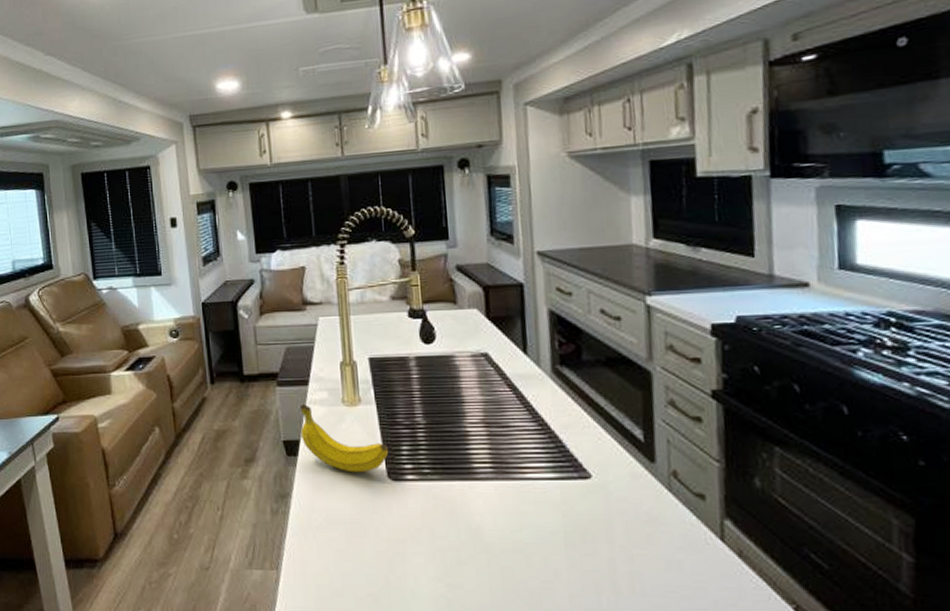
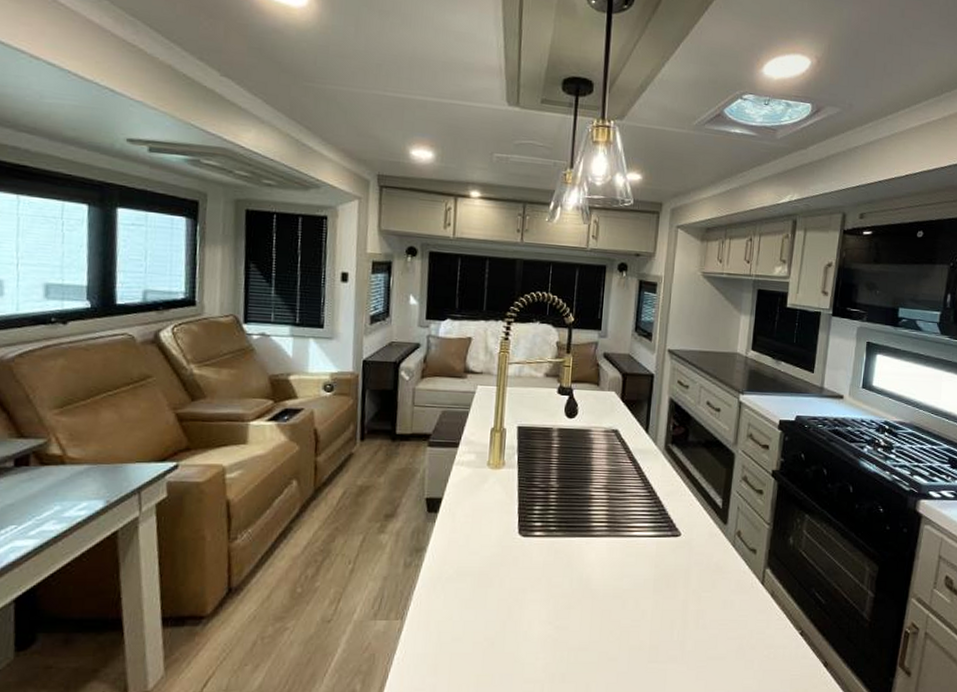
fruit: present [299,404,389,473] -> none [444,465,523,529]

